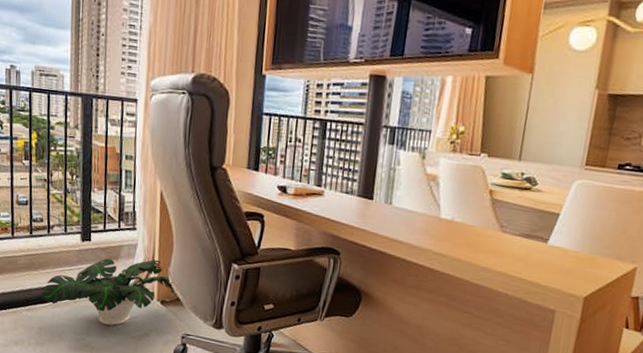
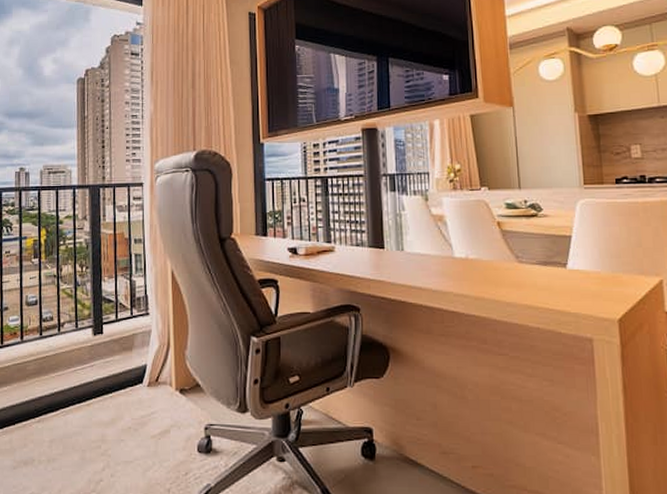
potted plant: present [42,258,175,326] -> none [53,344,193,426]

